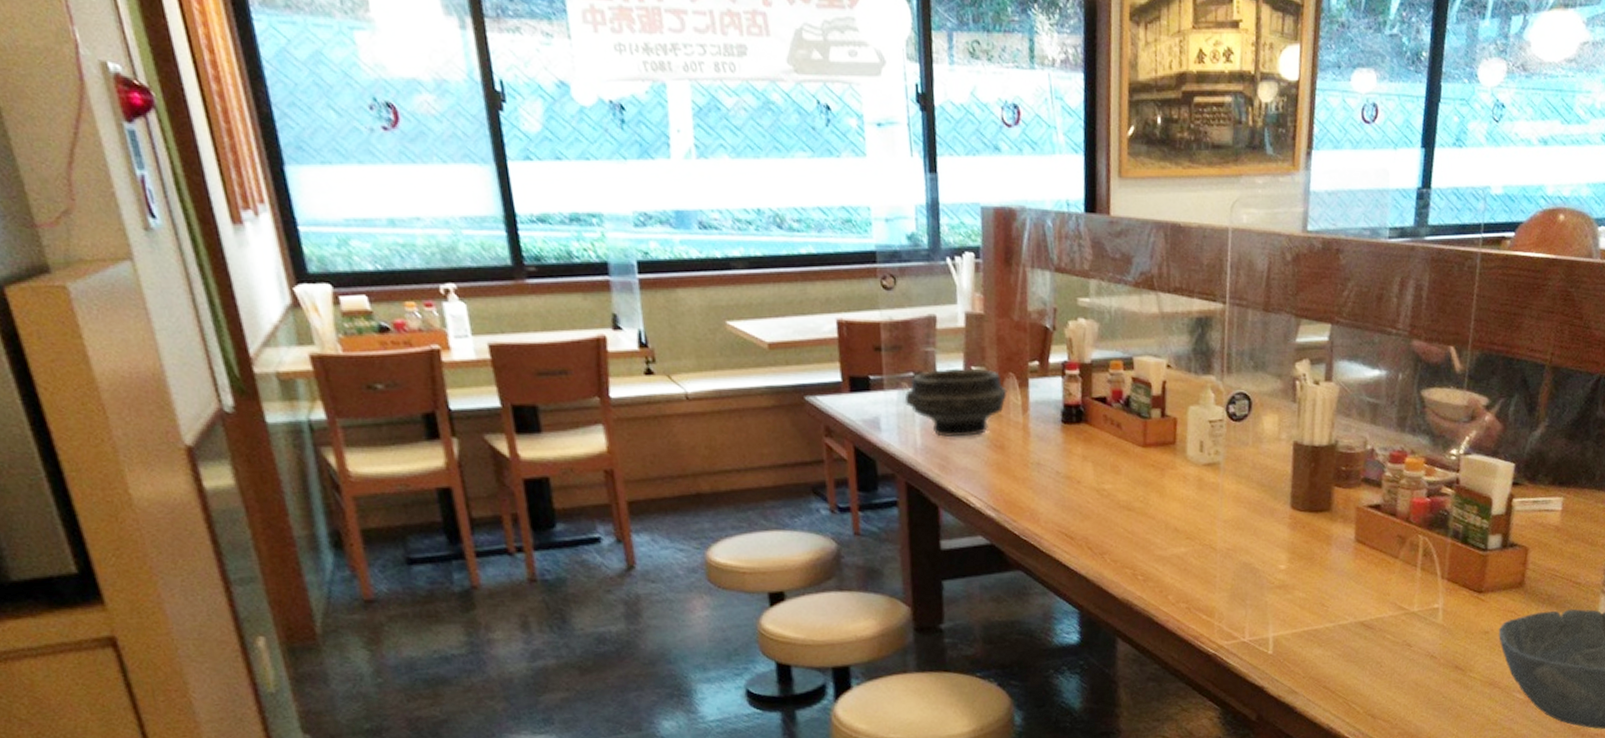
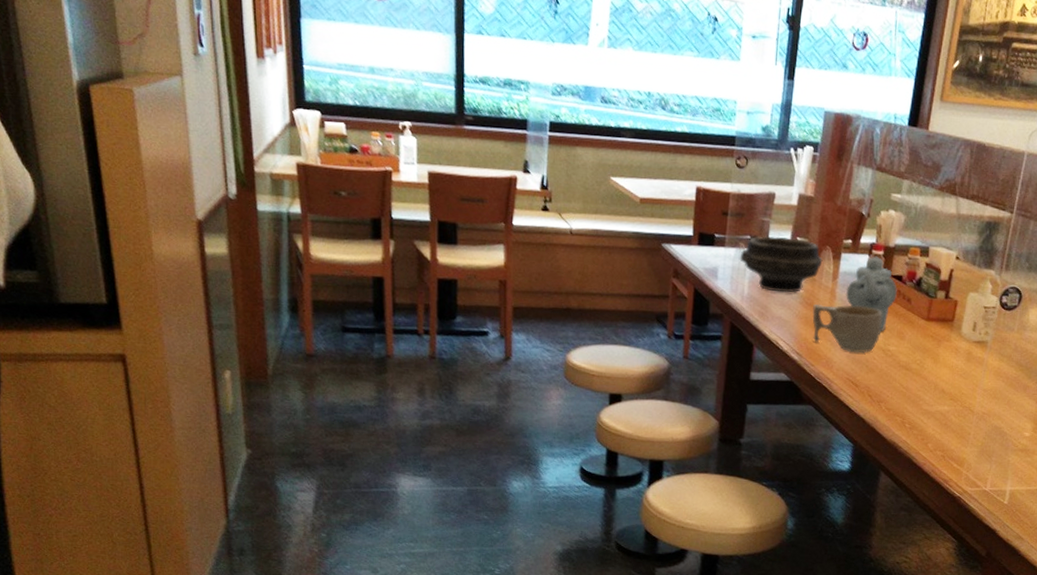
cup: none [1004,440,1092,499] -> present [812,304,883,354]
teapot: none [1040,376,1103,468] -> present [845,256,897,331]

